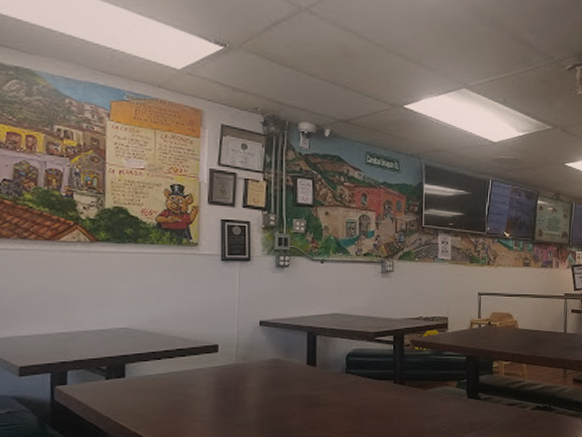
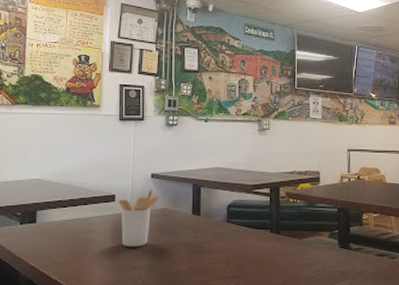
utensil holder: none [222,337,269,403] -> present [118,188,159,247]

